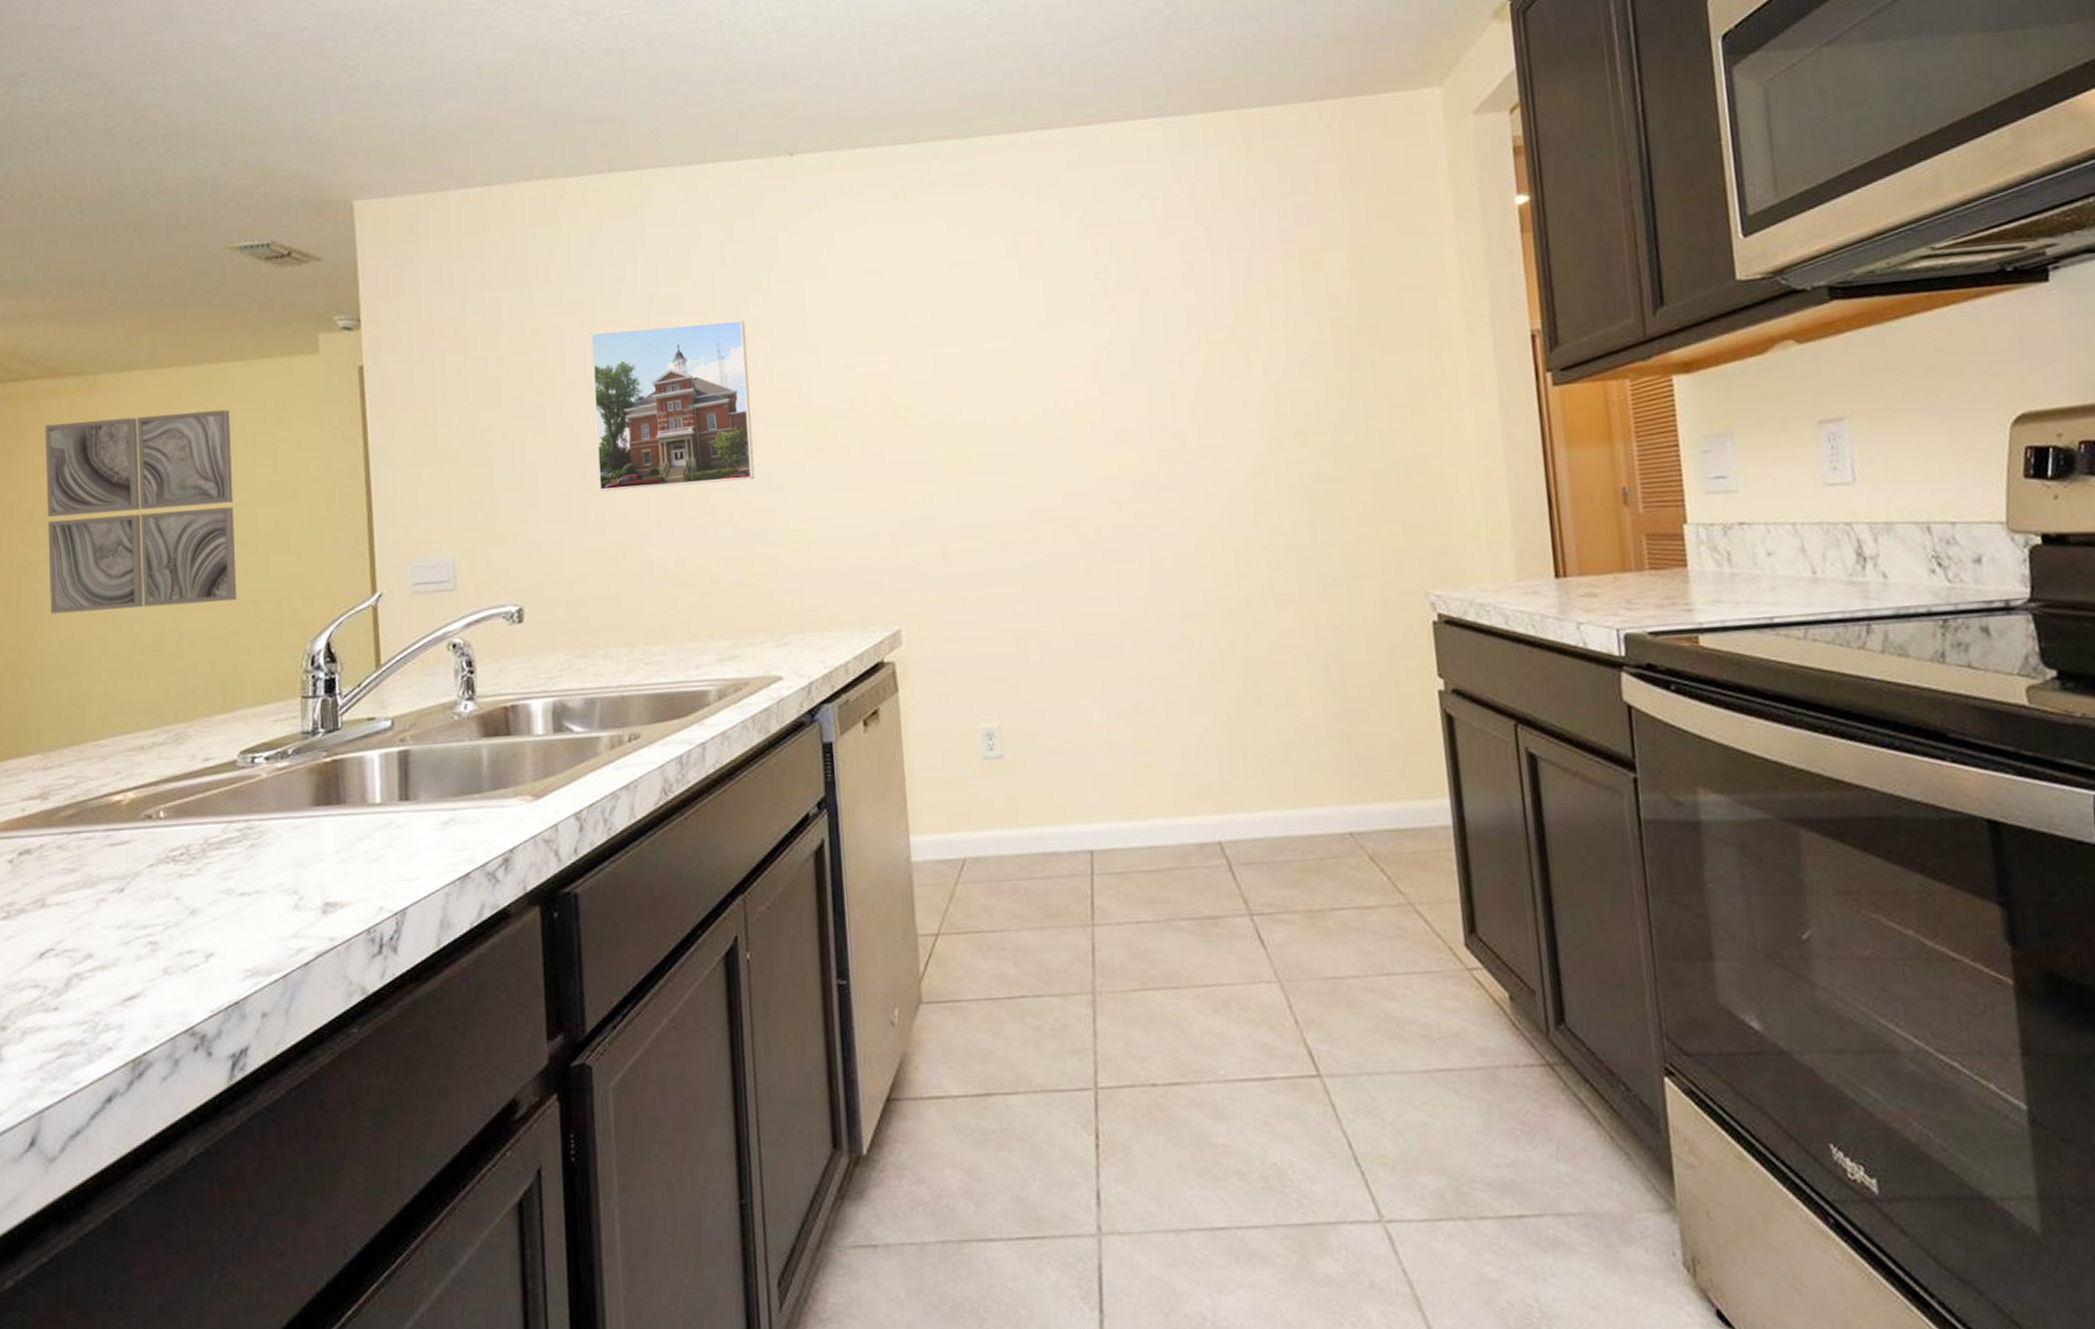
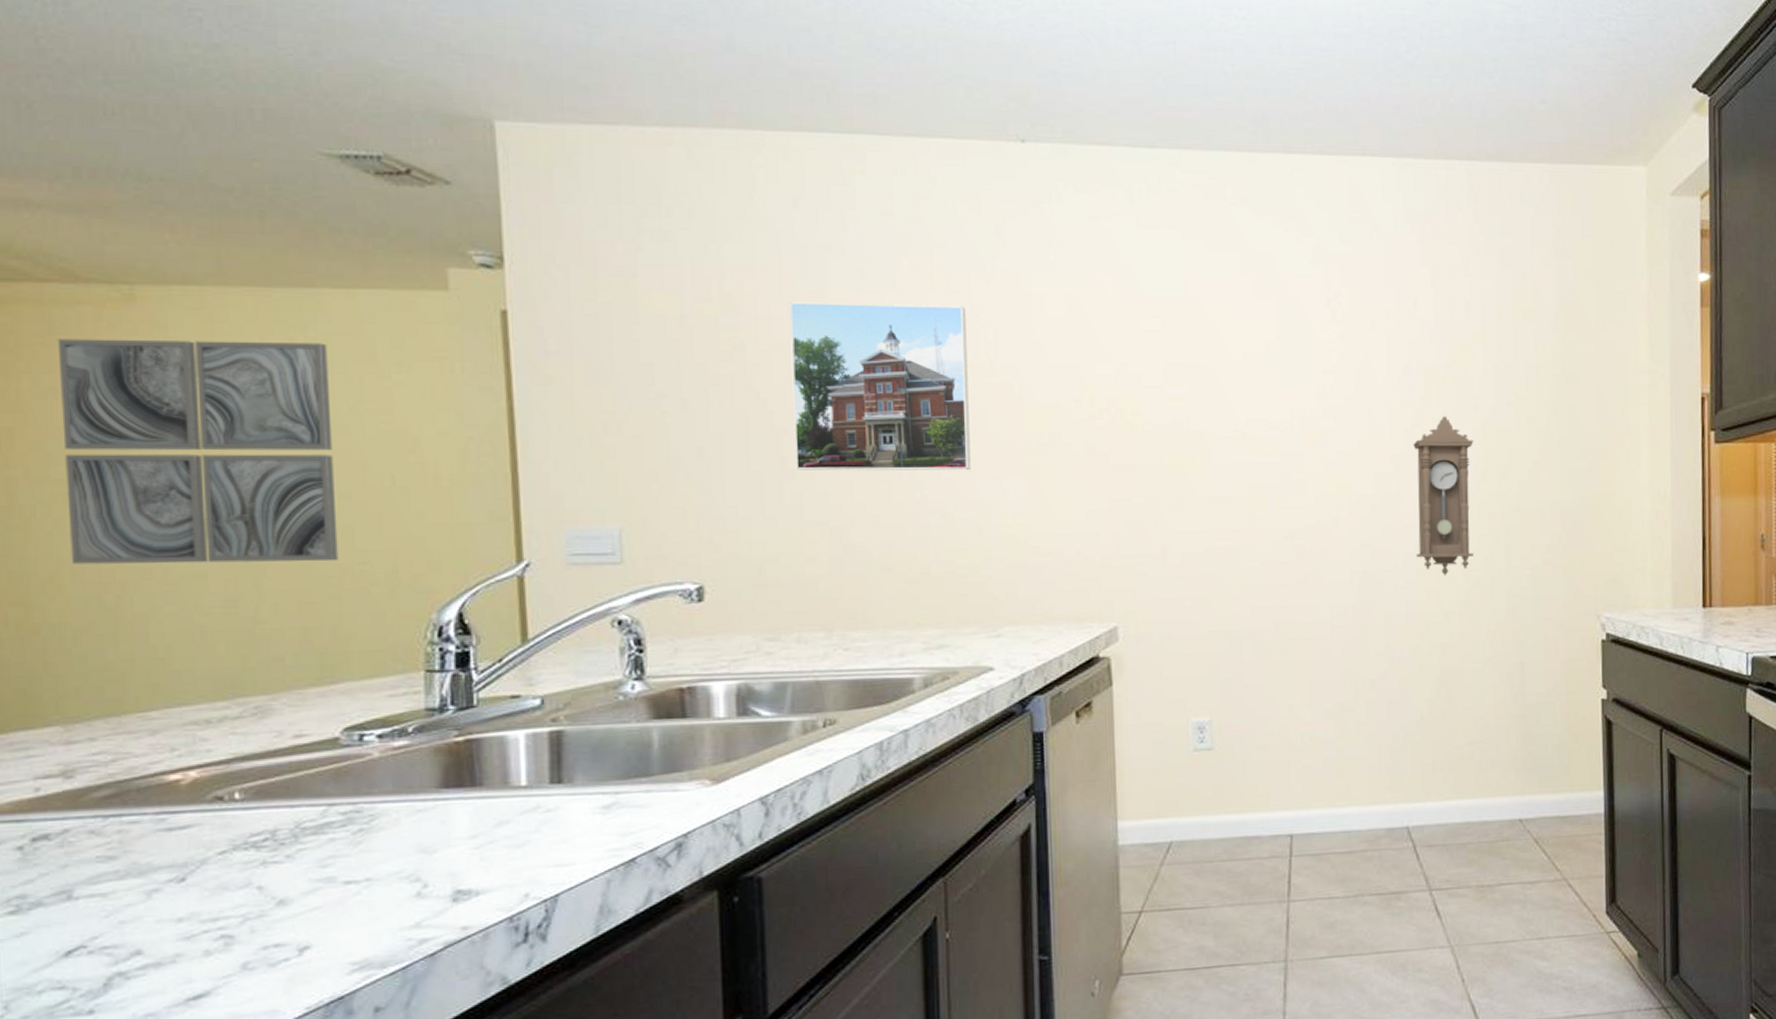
pendulum clock: none [1198,383,1275,558] -> present [1413,416,1474,576]

